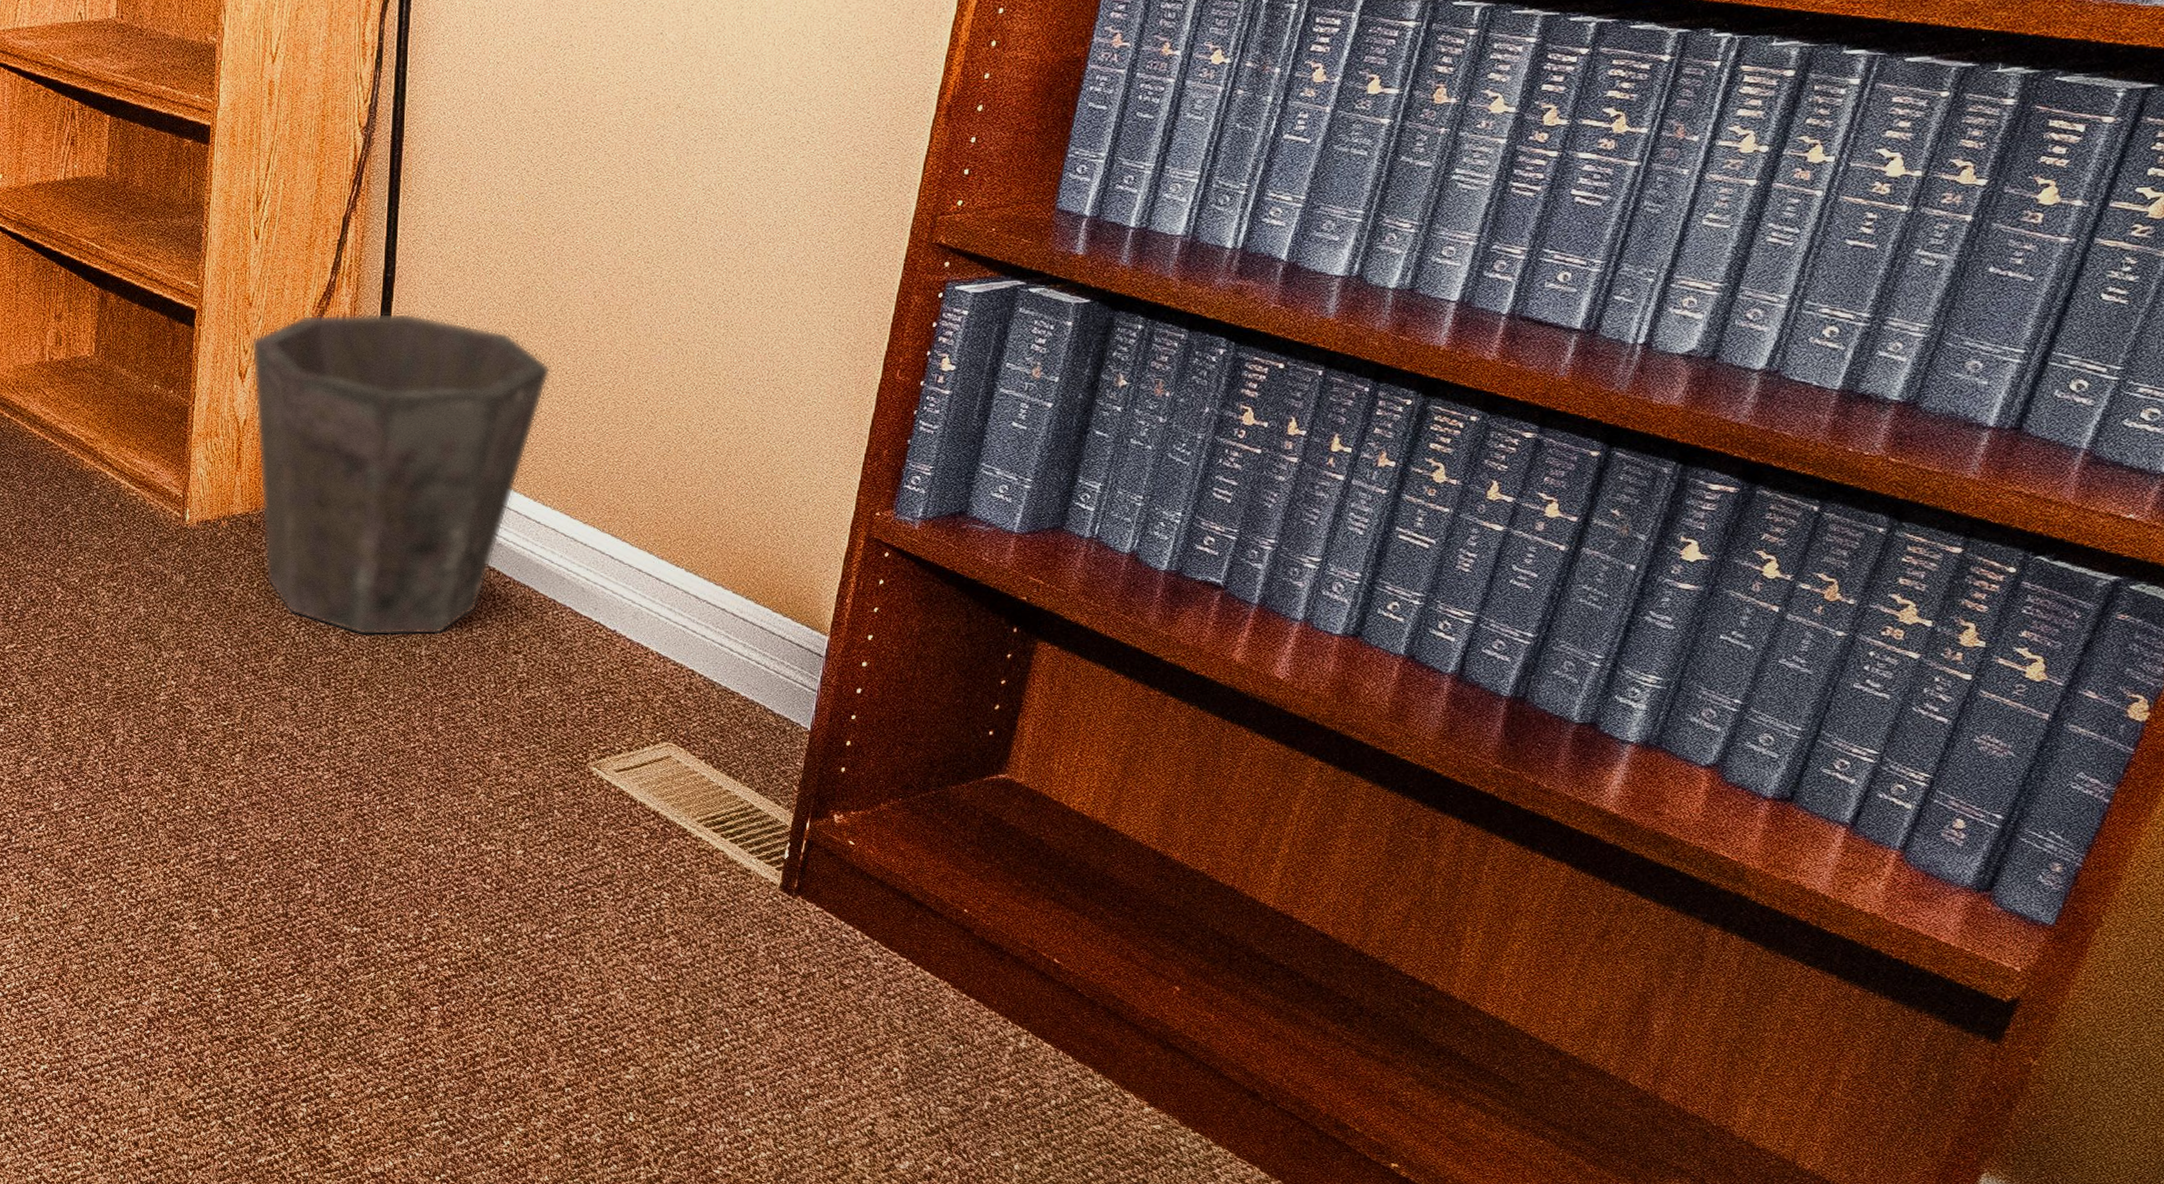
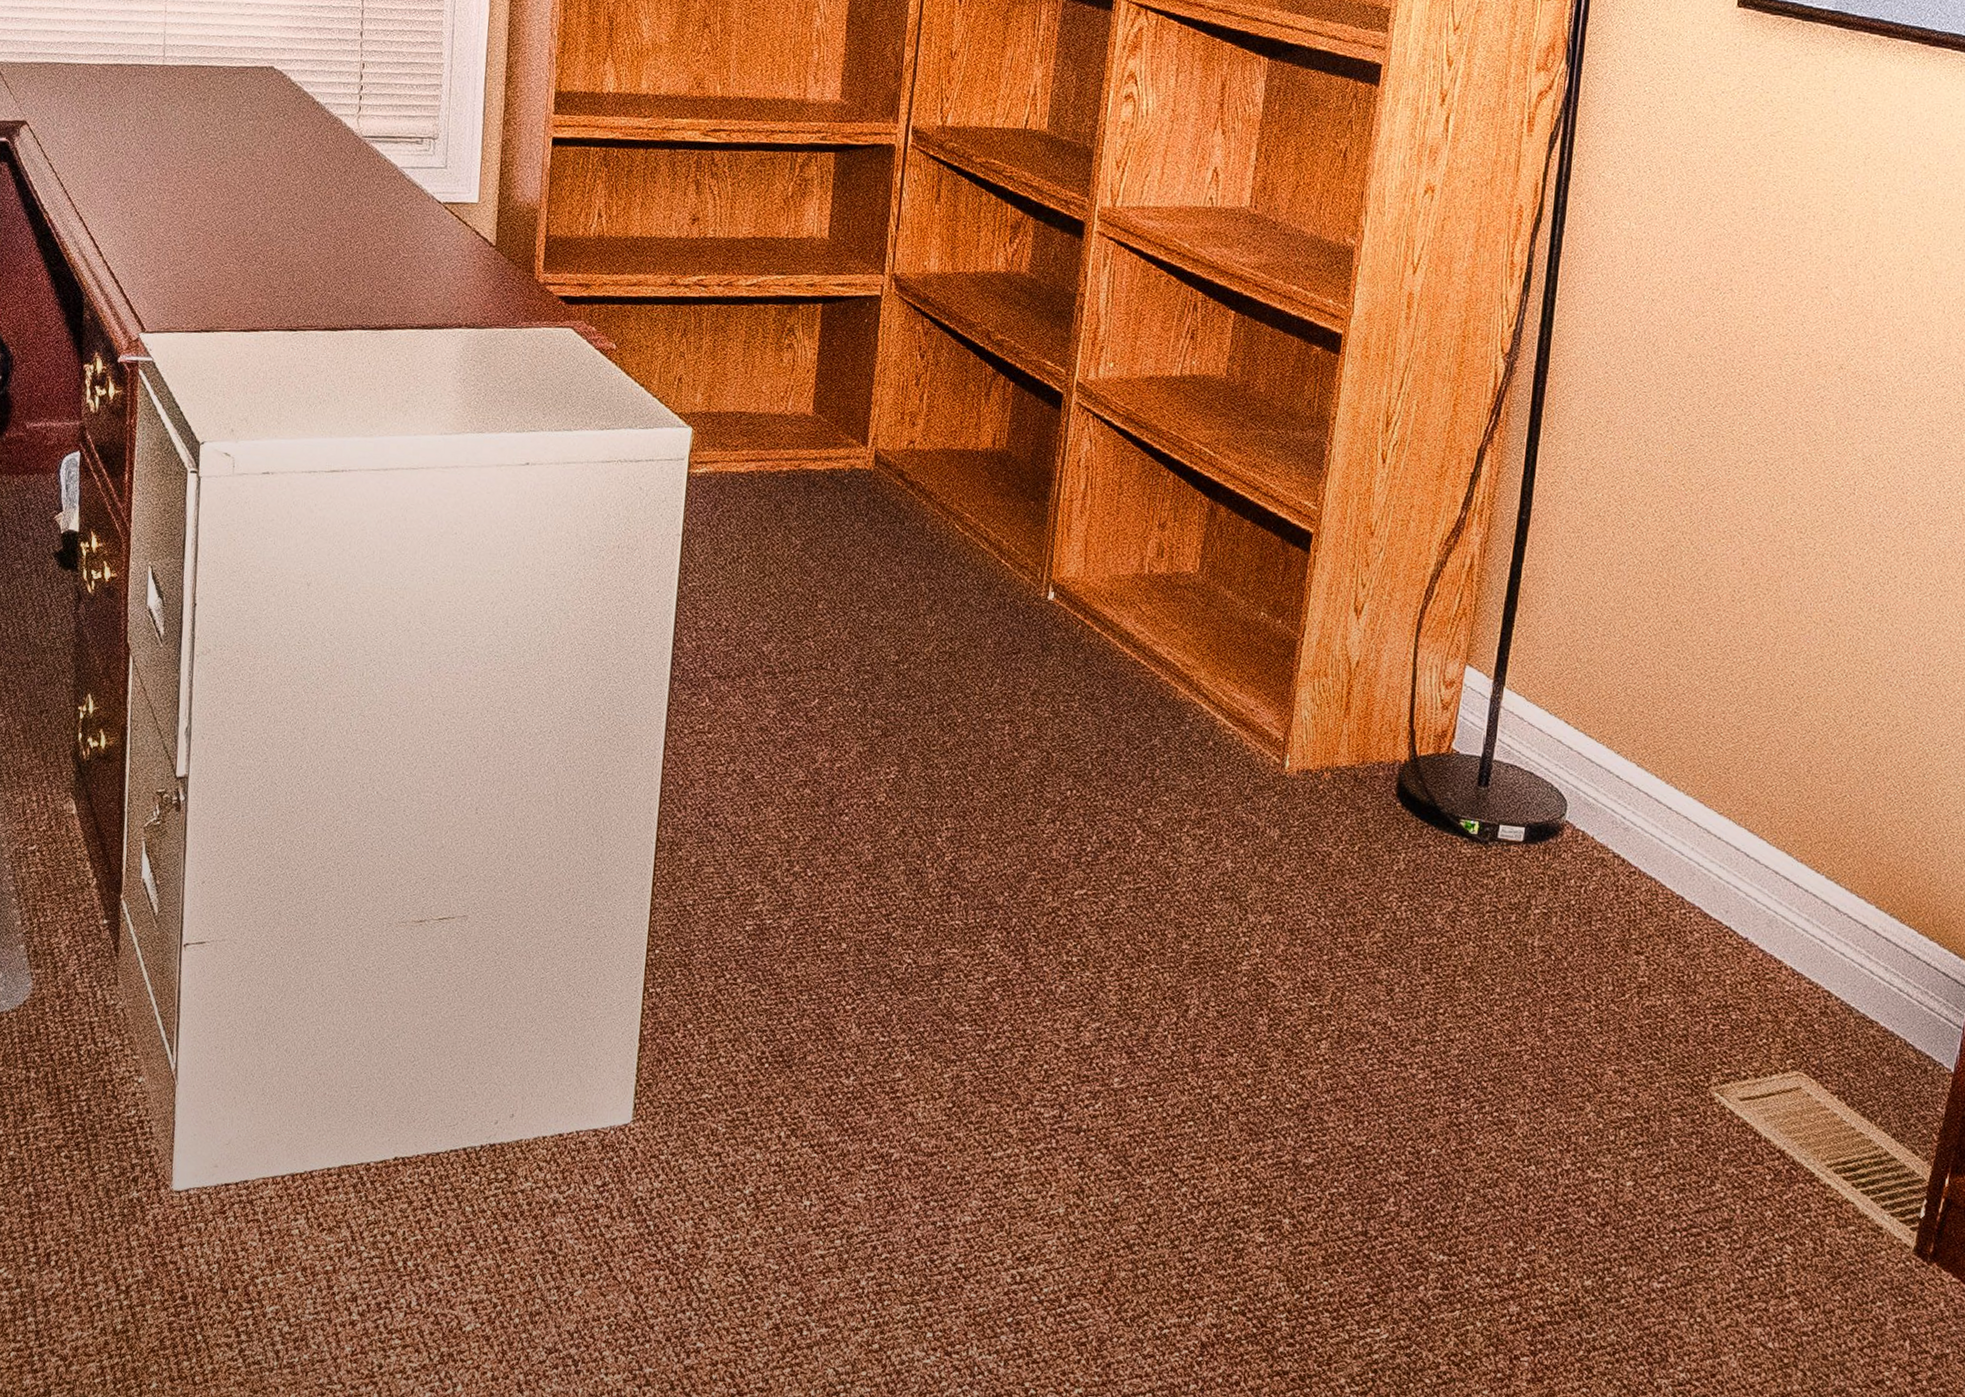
waste bin: present [251,313,551,635] -> none [1368,552,1692,925]

